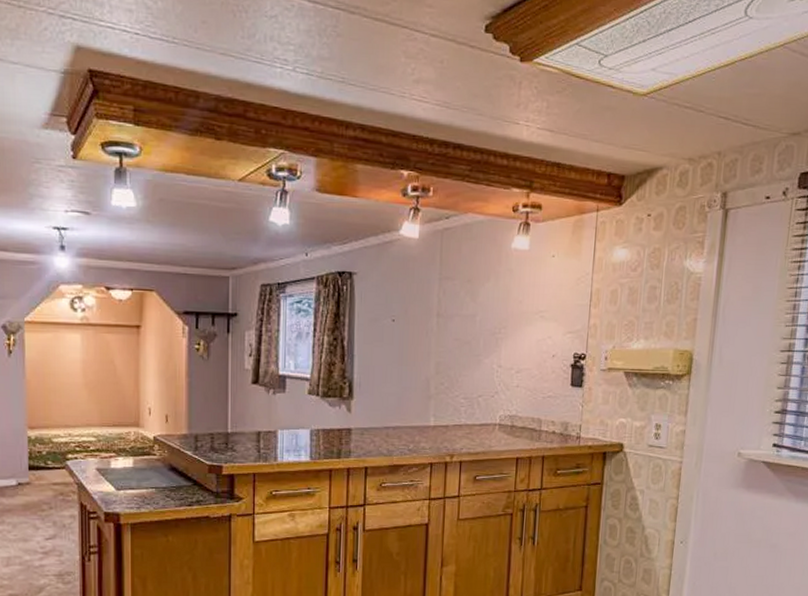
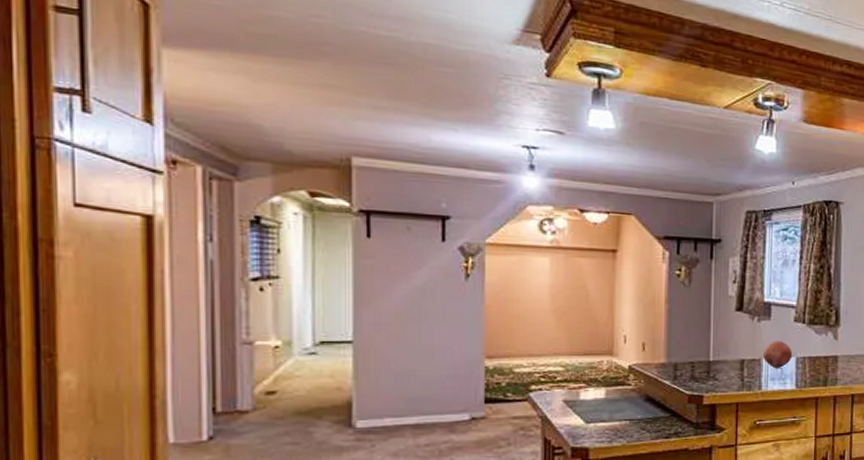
fruit: none [279,413,307,441] -> present [763,341,793,369]

